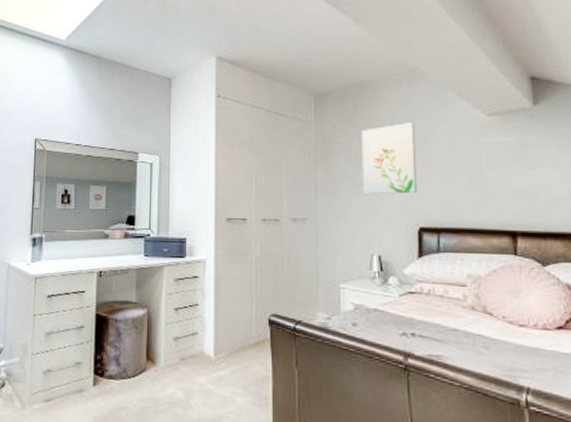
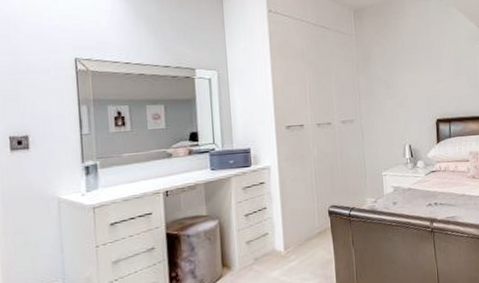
wall art: present [361,123,418,195] -> none [391,34,435,96]

